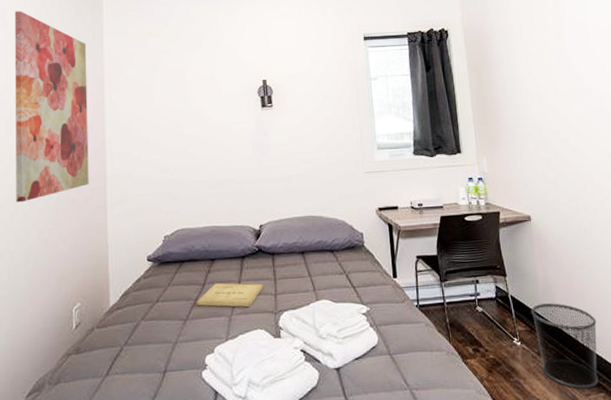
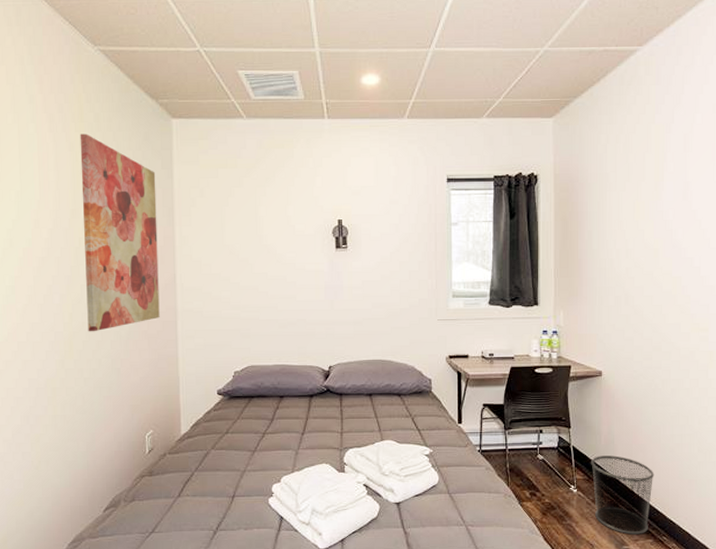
book: present [196,283,263,307] -> none [264,419,330,442]

